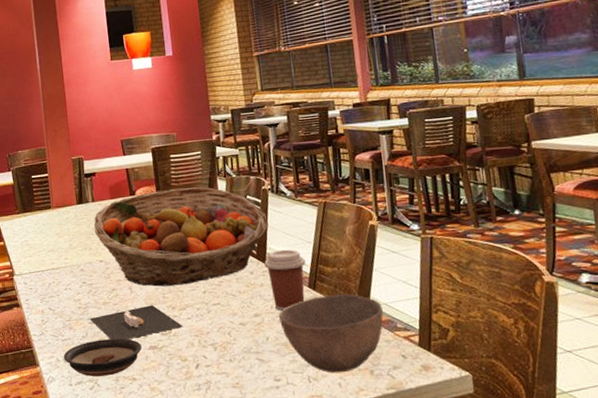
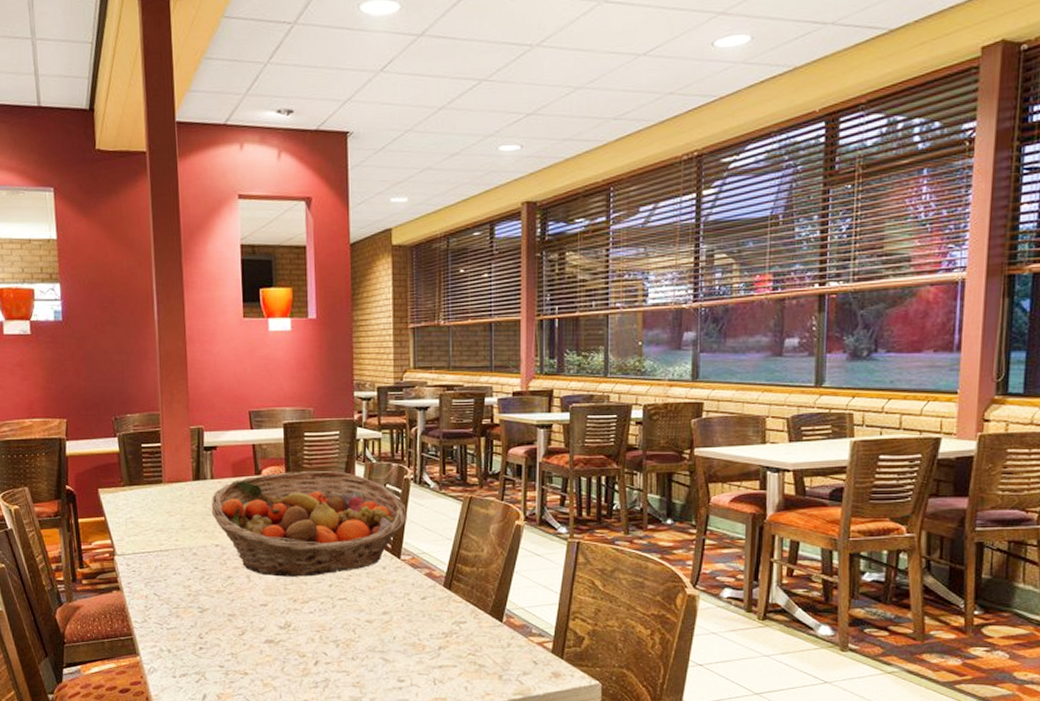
saucer: present [63,338,142,377] -> none [168,630,256,669]
architectural model: present [89,305,183,340] -> none [200,596,304,632]
coffee cup: present [264,249,306,310] -> none [399,545,443,609]
bowl: present [279,294,384,373] -> none [409,596,519,677]

